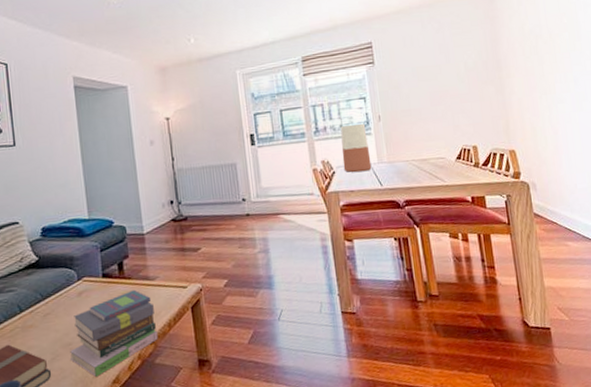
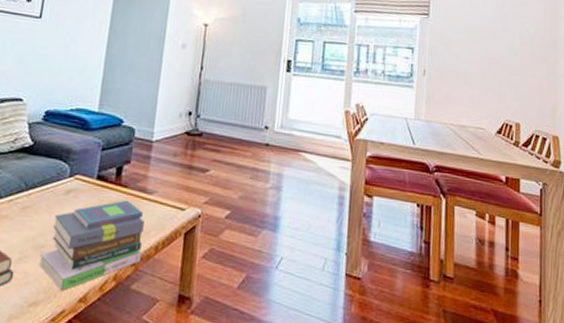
vase: present [340,123,372,173] -> none [377,72,409,126]

